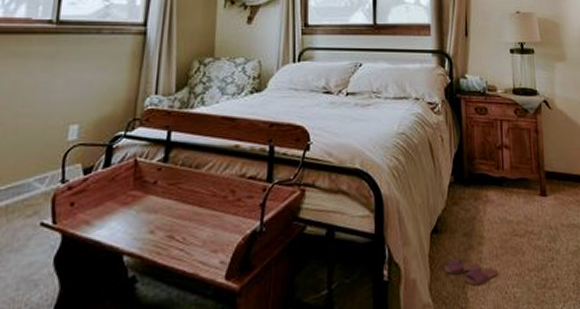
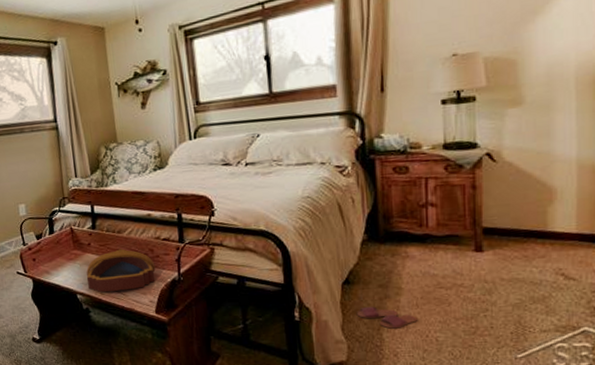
decorative basket: none [141,189,235,252] -> present [86,249,156,293]

